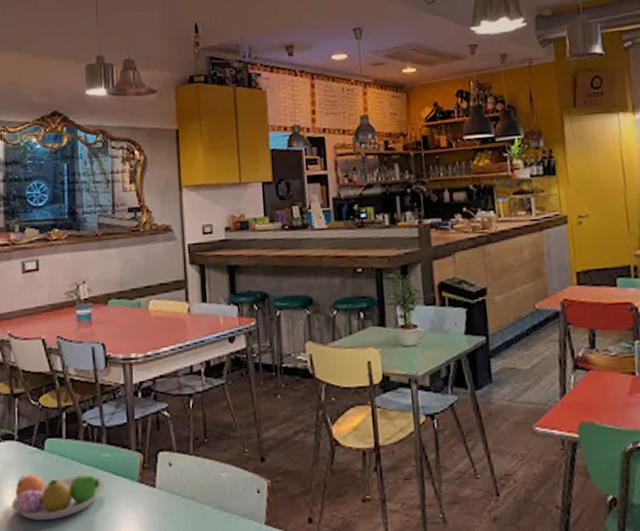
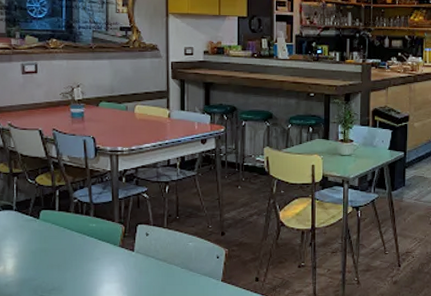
fruit bowl: present [12,474,106,521] -> none [10,238,92,273]

